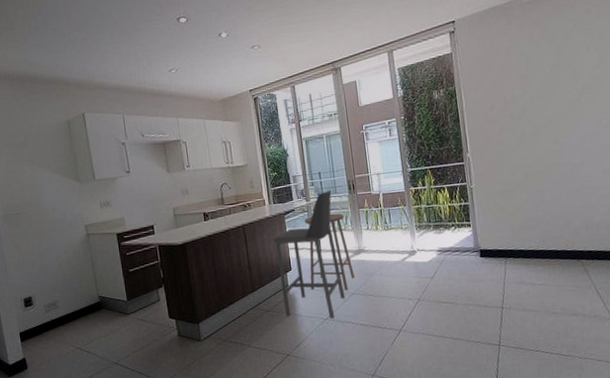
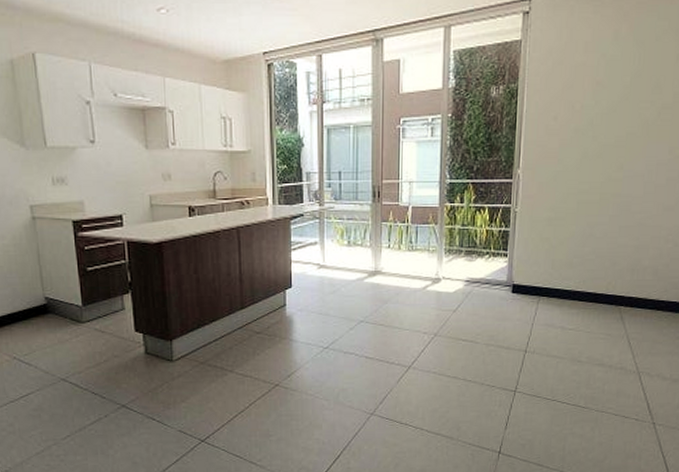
bar stool: present [274,189,346,319] -> none [275,195,352,348]
stool: present [304,213,355,290] -> none [313,224,366,317]

